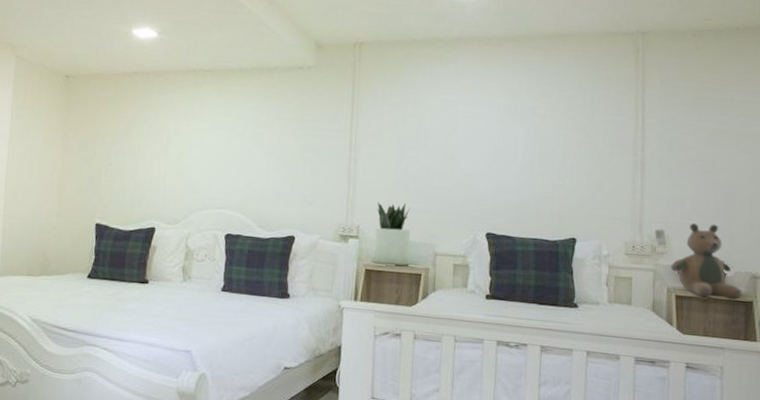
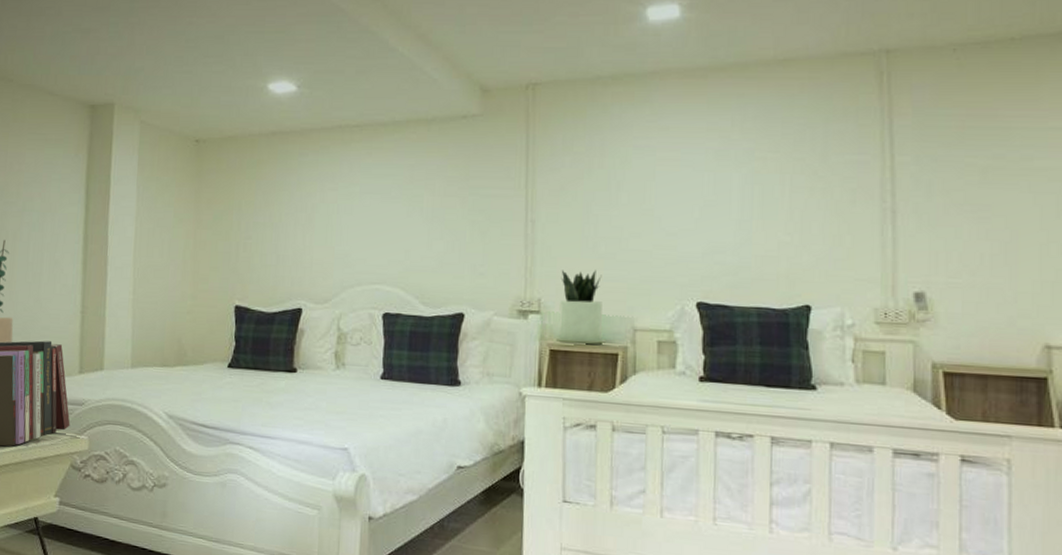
teddy bear: present [670,223,742,299] -> none [935,282,1032,375]

